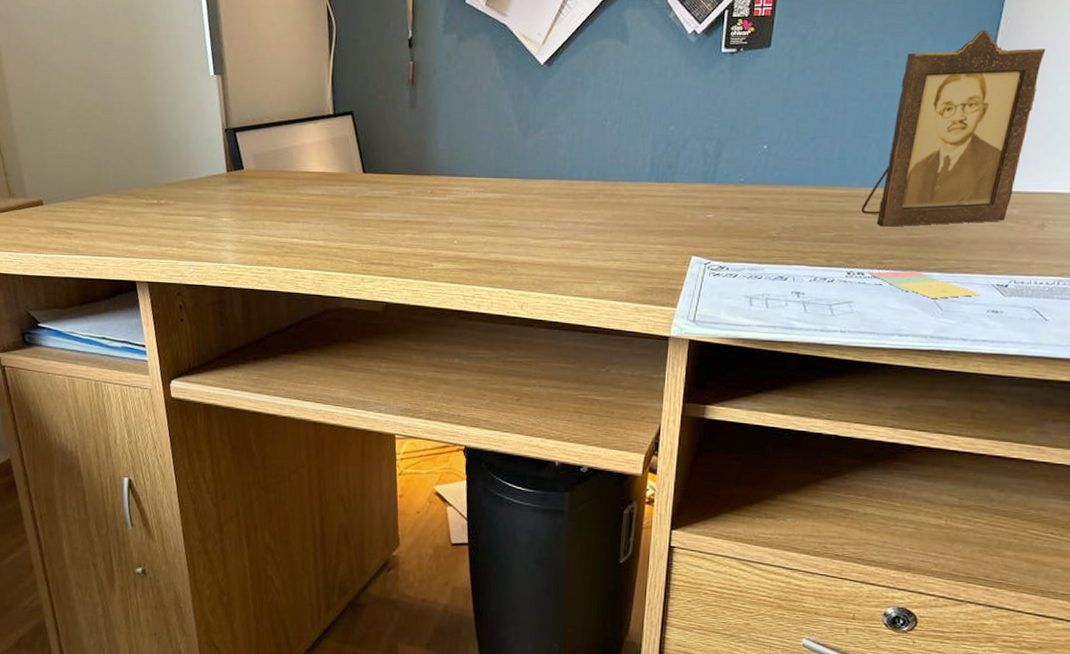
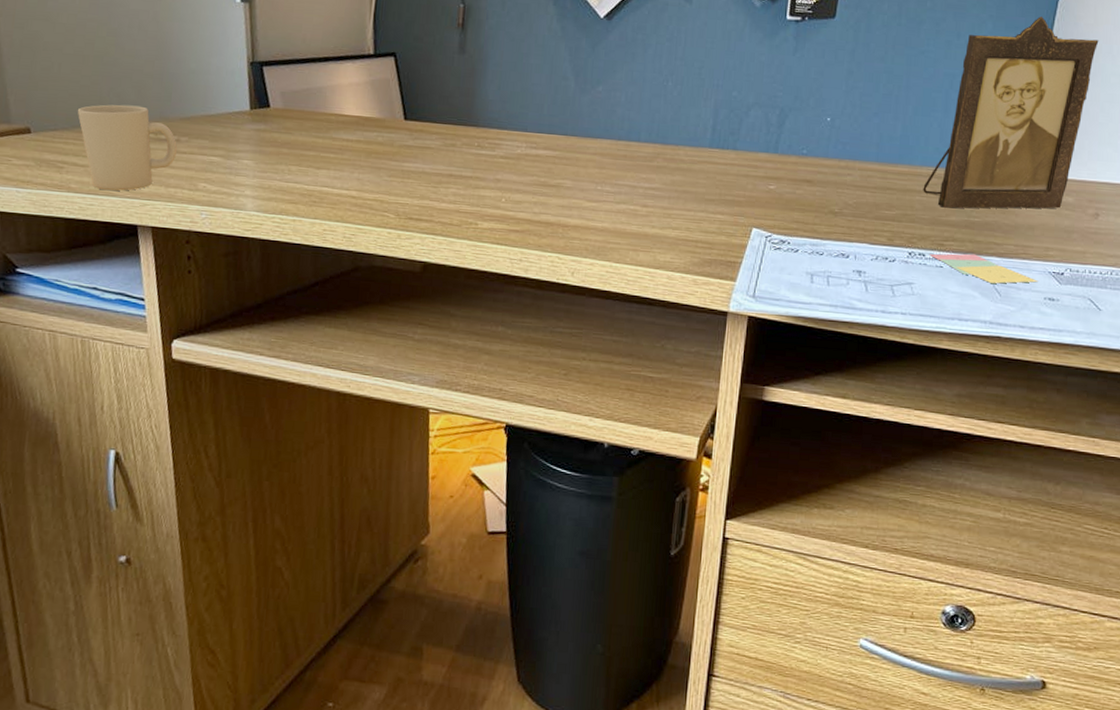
mug: none [80,175,166,252] -> present [77,104,177,191]

